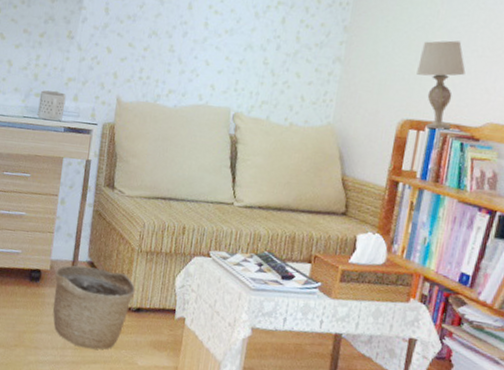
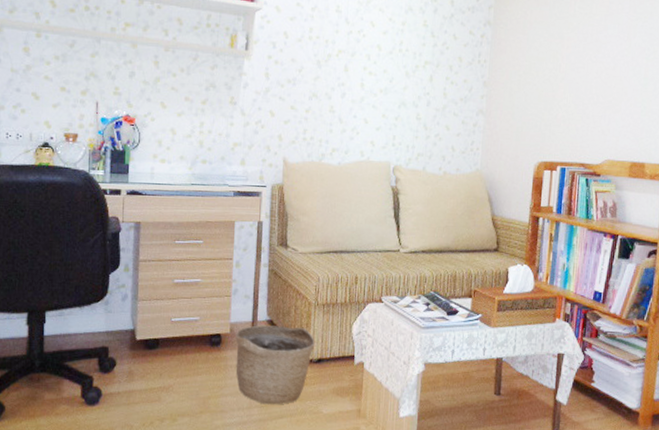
mug: present [37,90,66,122] -> none [206,156,233,187]
table lamp: present [417,40,466,130] -> none [546,90,585,169]

